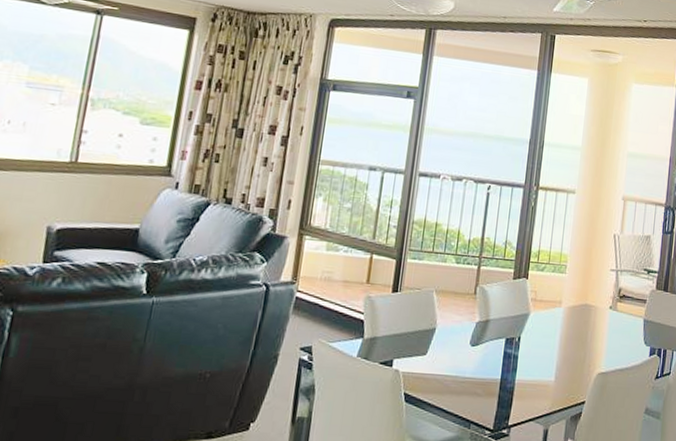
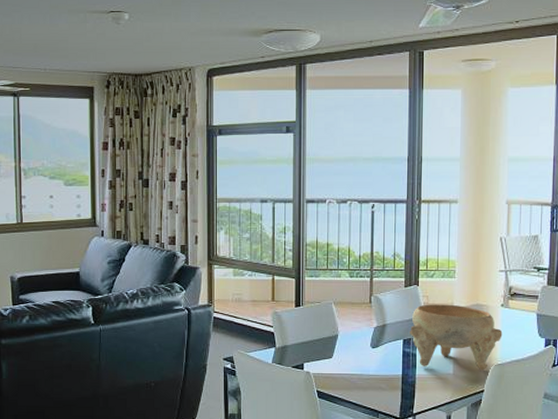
decorative bowl: none [513,300,609,379] -> present [410,304,503,371]

